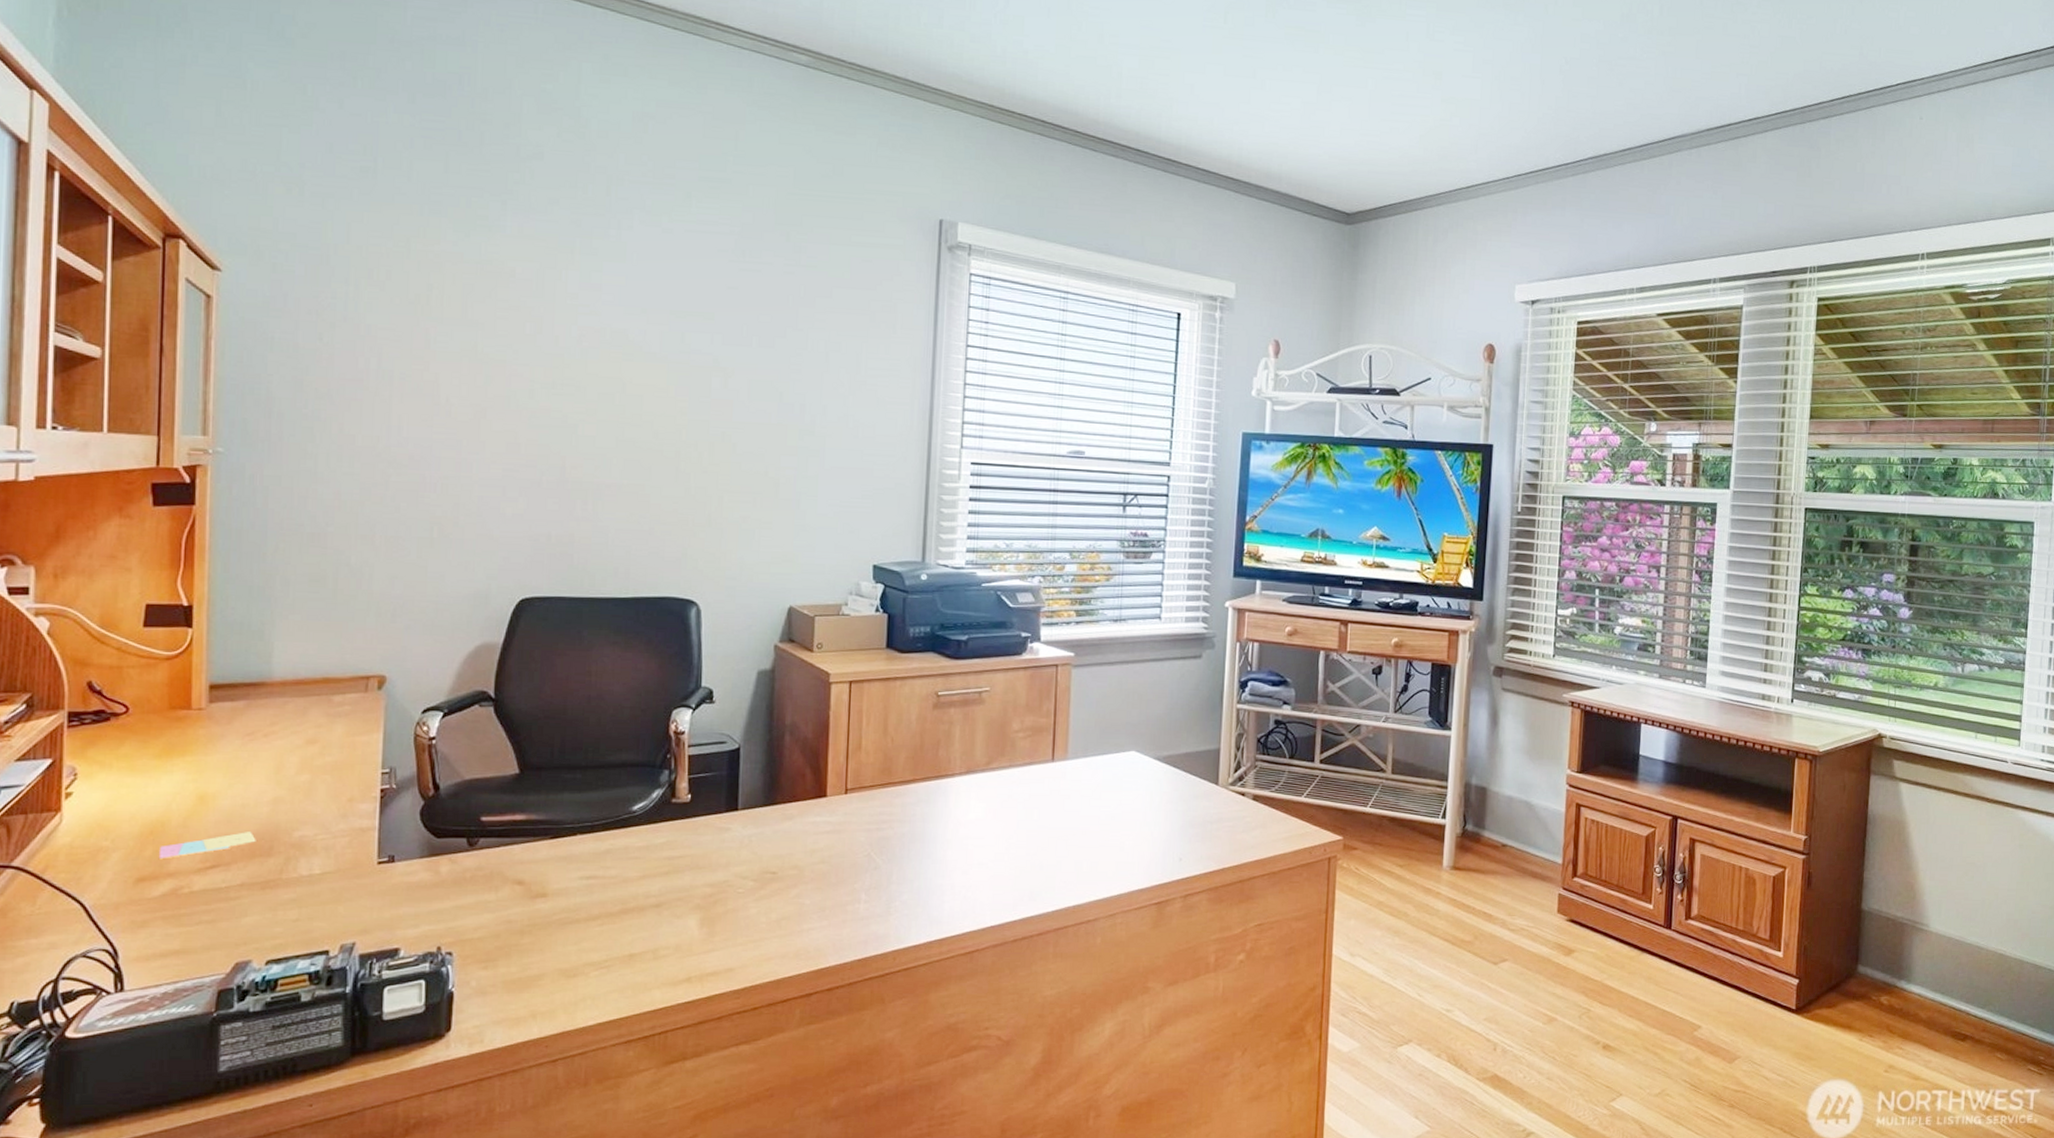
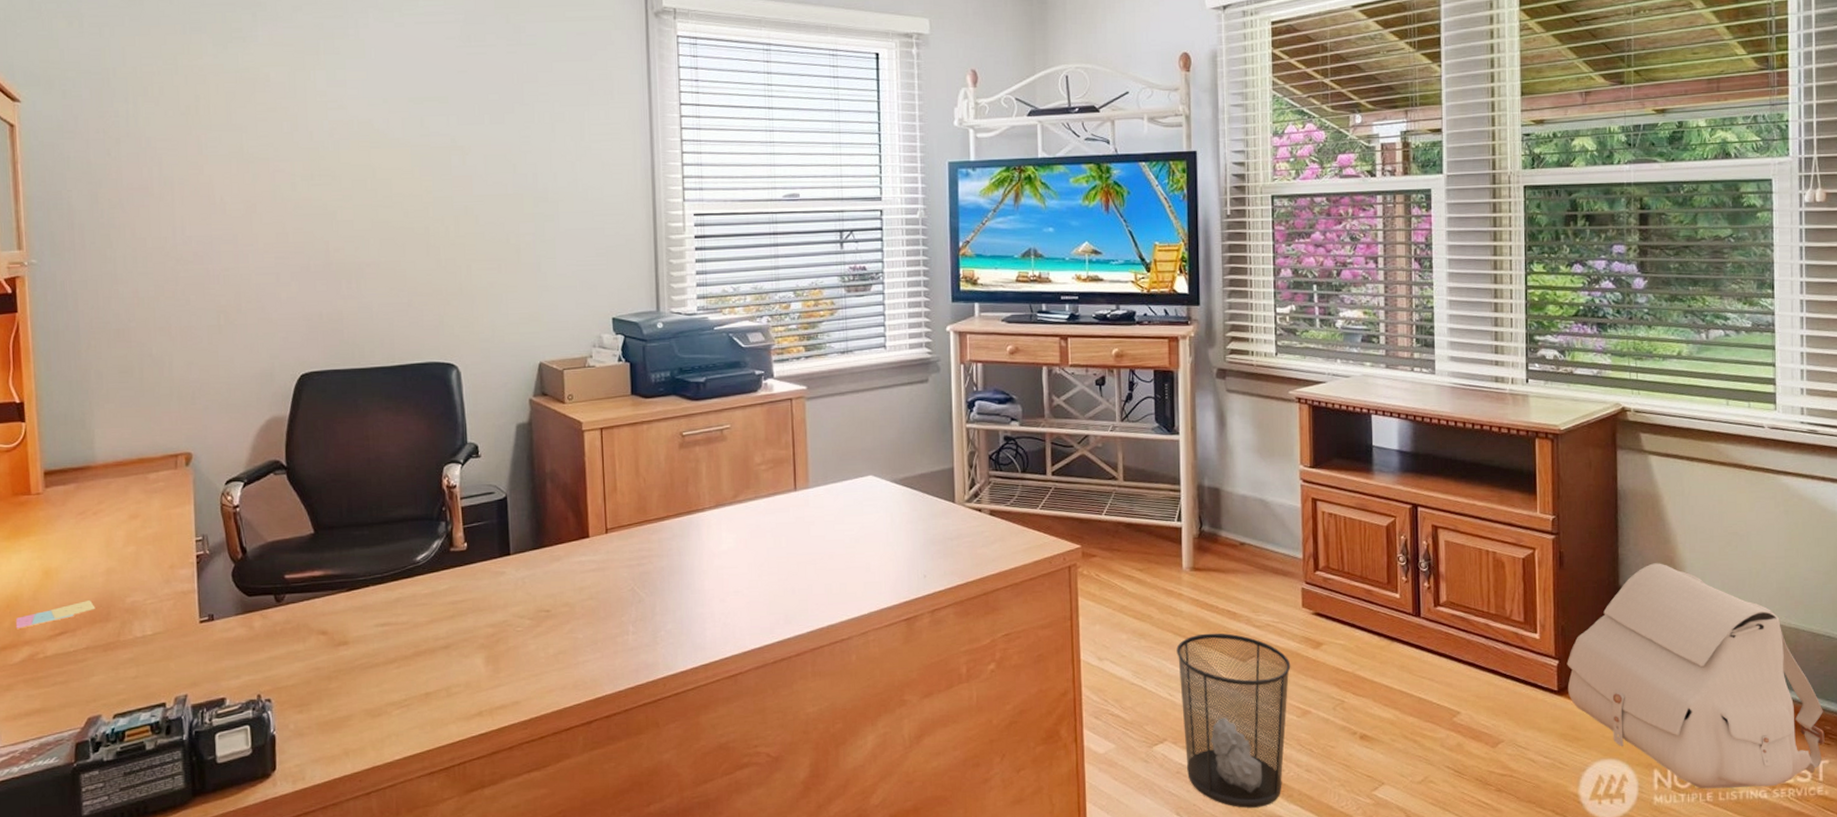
waste bin: none [1429,934,1542,1114] -> present [1176,633,1291,808]
satchel: none [1804,888,2039,1113] -> present [1567,563,1825,789]

